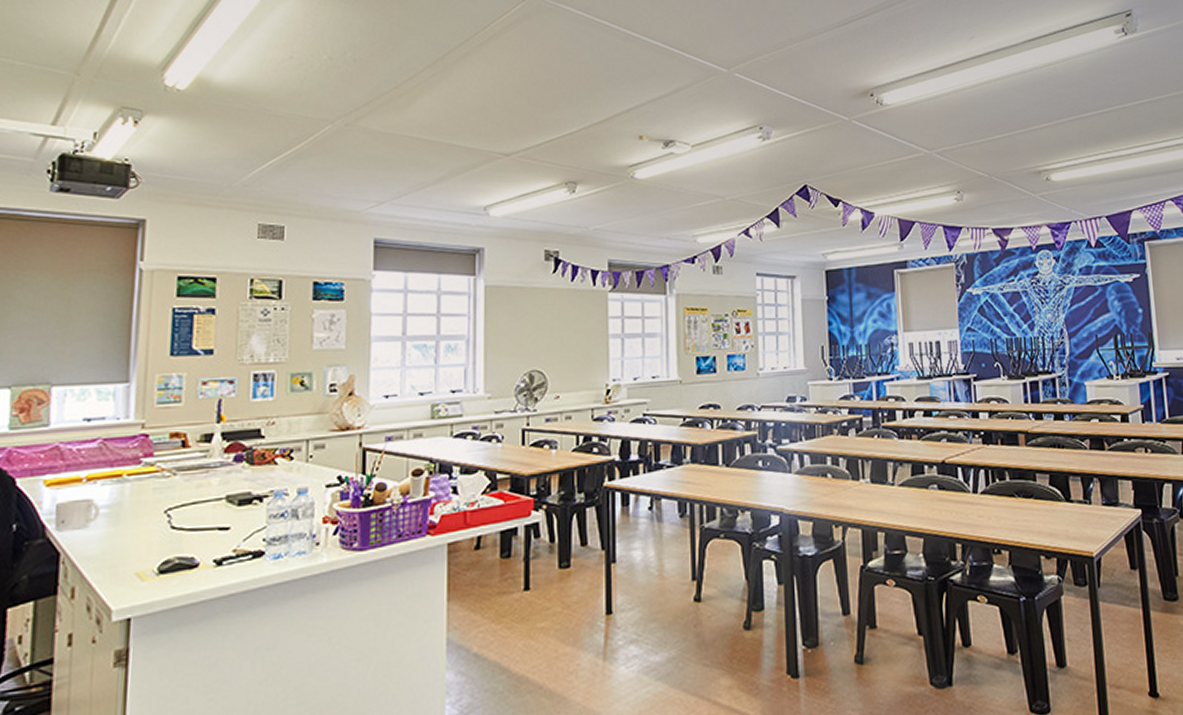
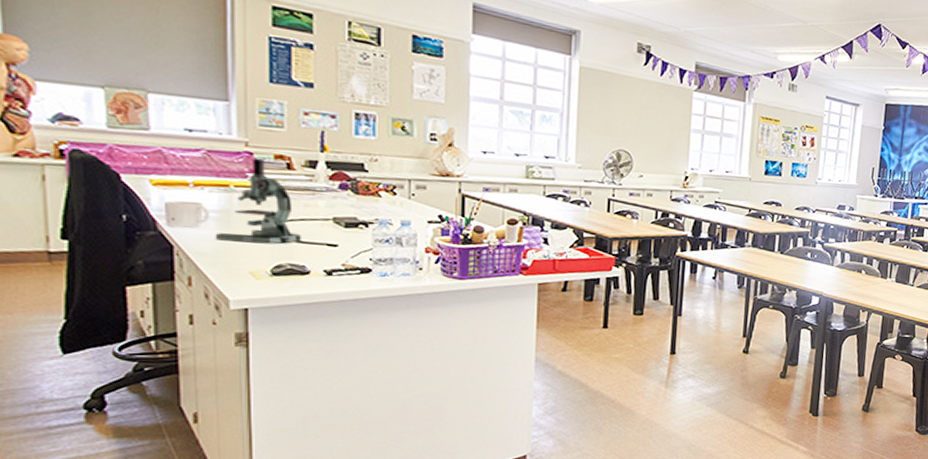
microscope: none [103,439,192,540] -> present [215,158,301,244]

